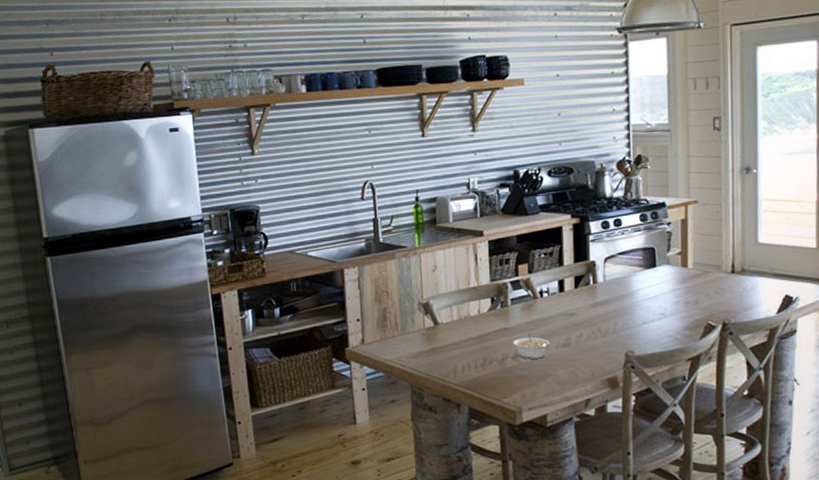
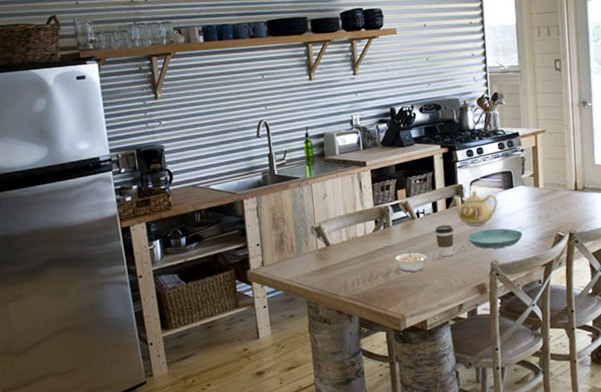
coffee cup: none [560,307,583,344] -> present [435,225,454,257]
teapot: none [583,267,637,311] -> present [453,190,498,227]
saucer: none [598,313,665,337] -> present [467,228,523,249]

